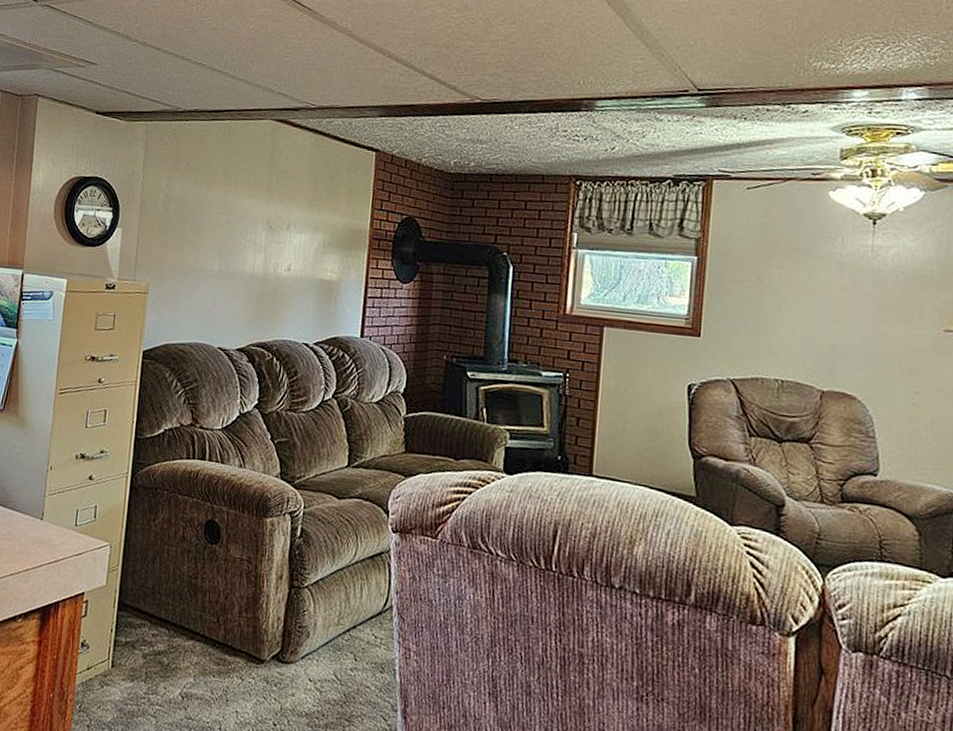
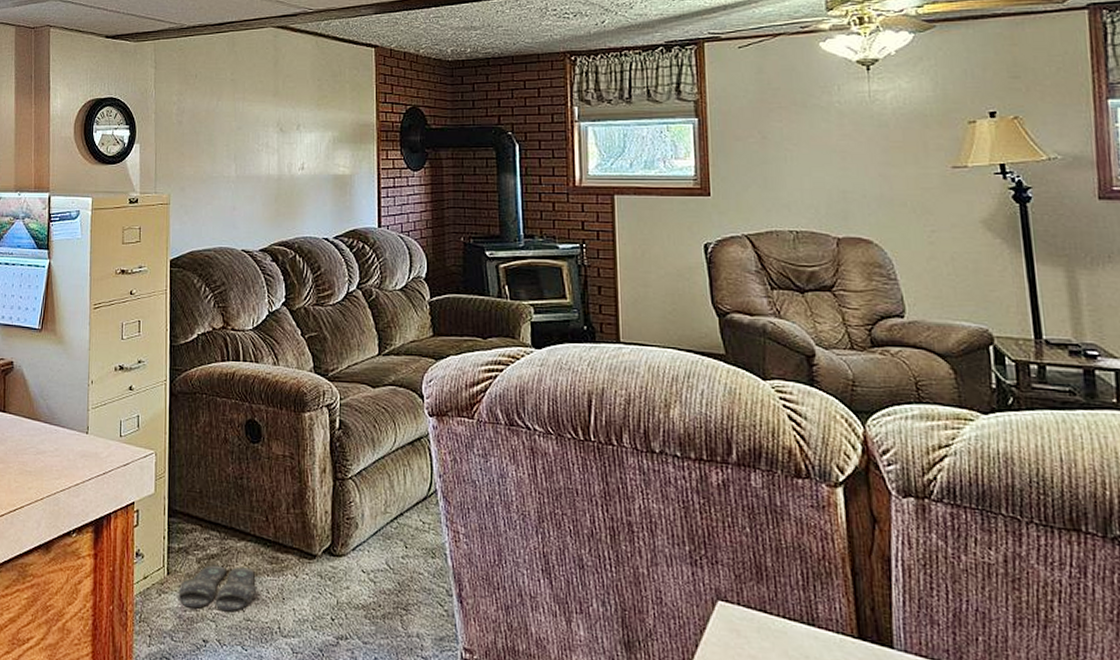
slippers: none [121,661,202,710] -> present [179,564,257,612]

